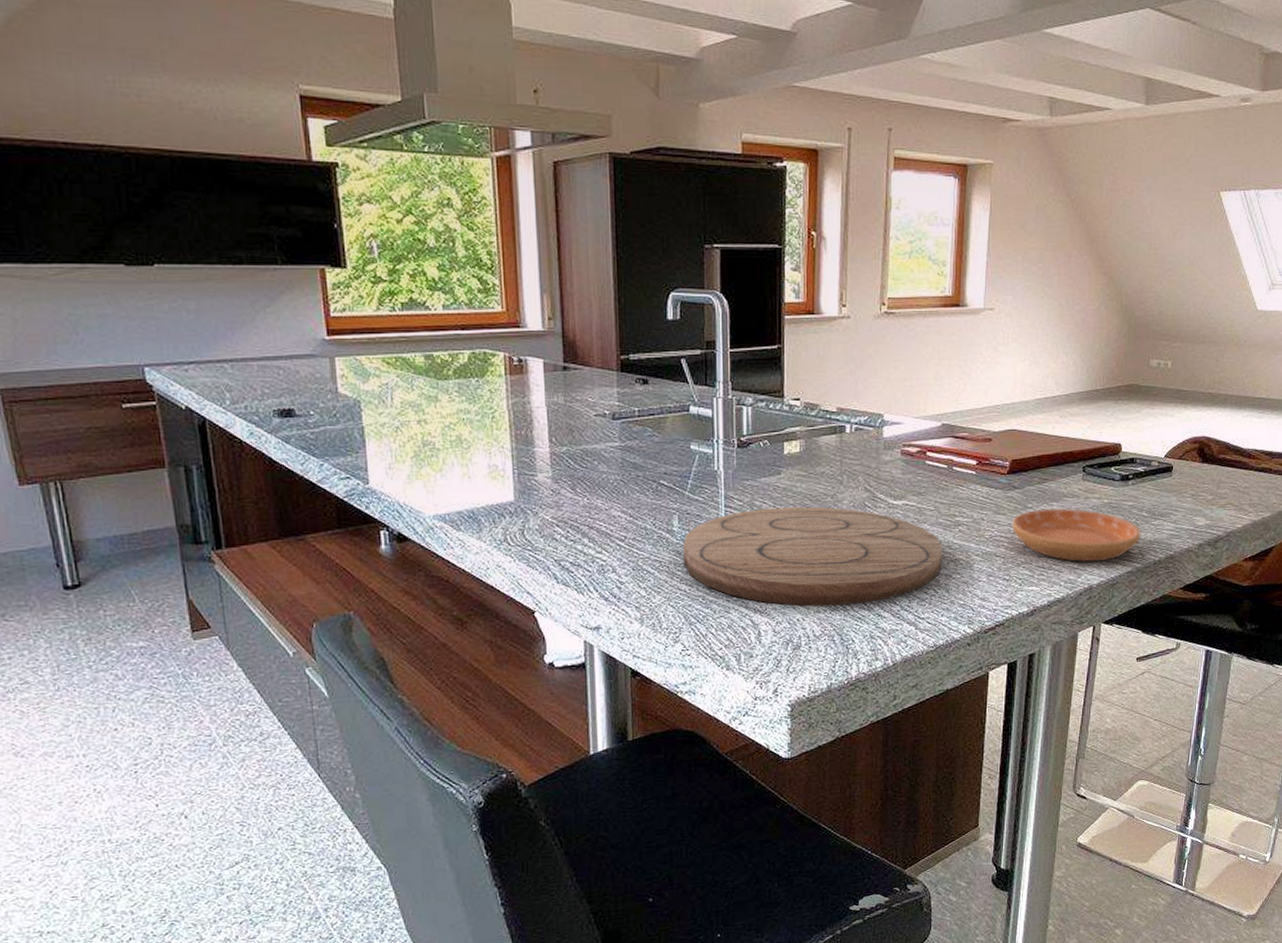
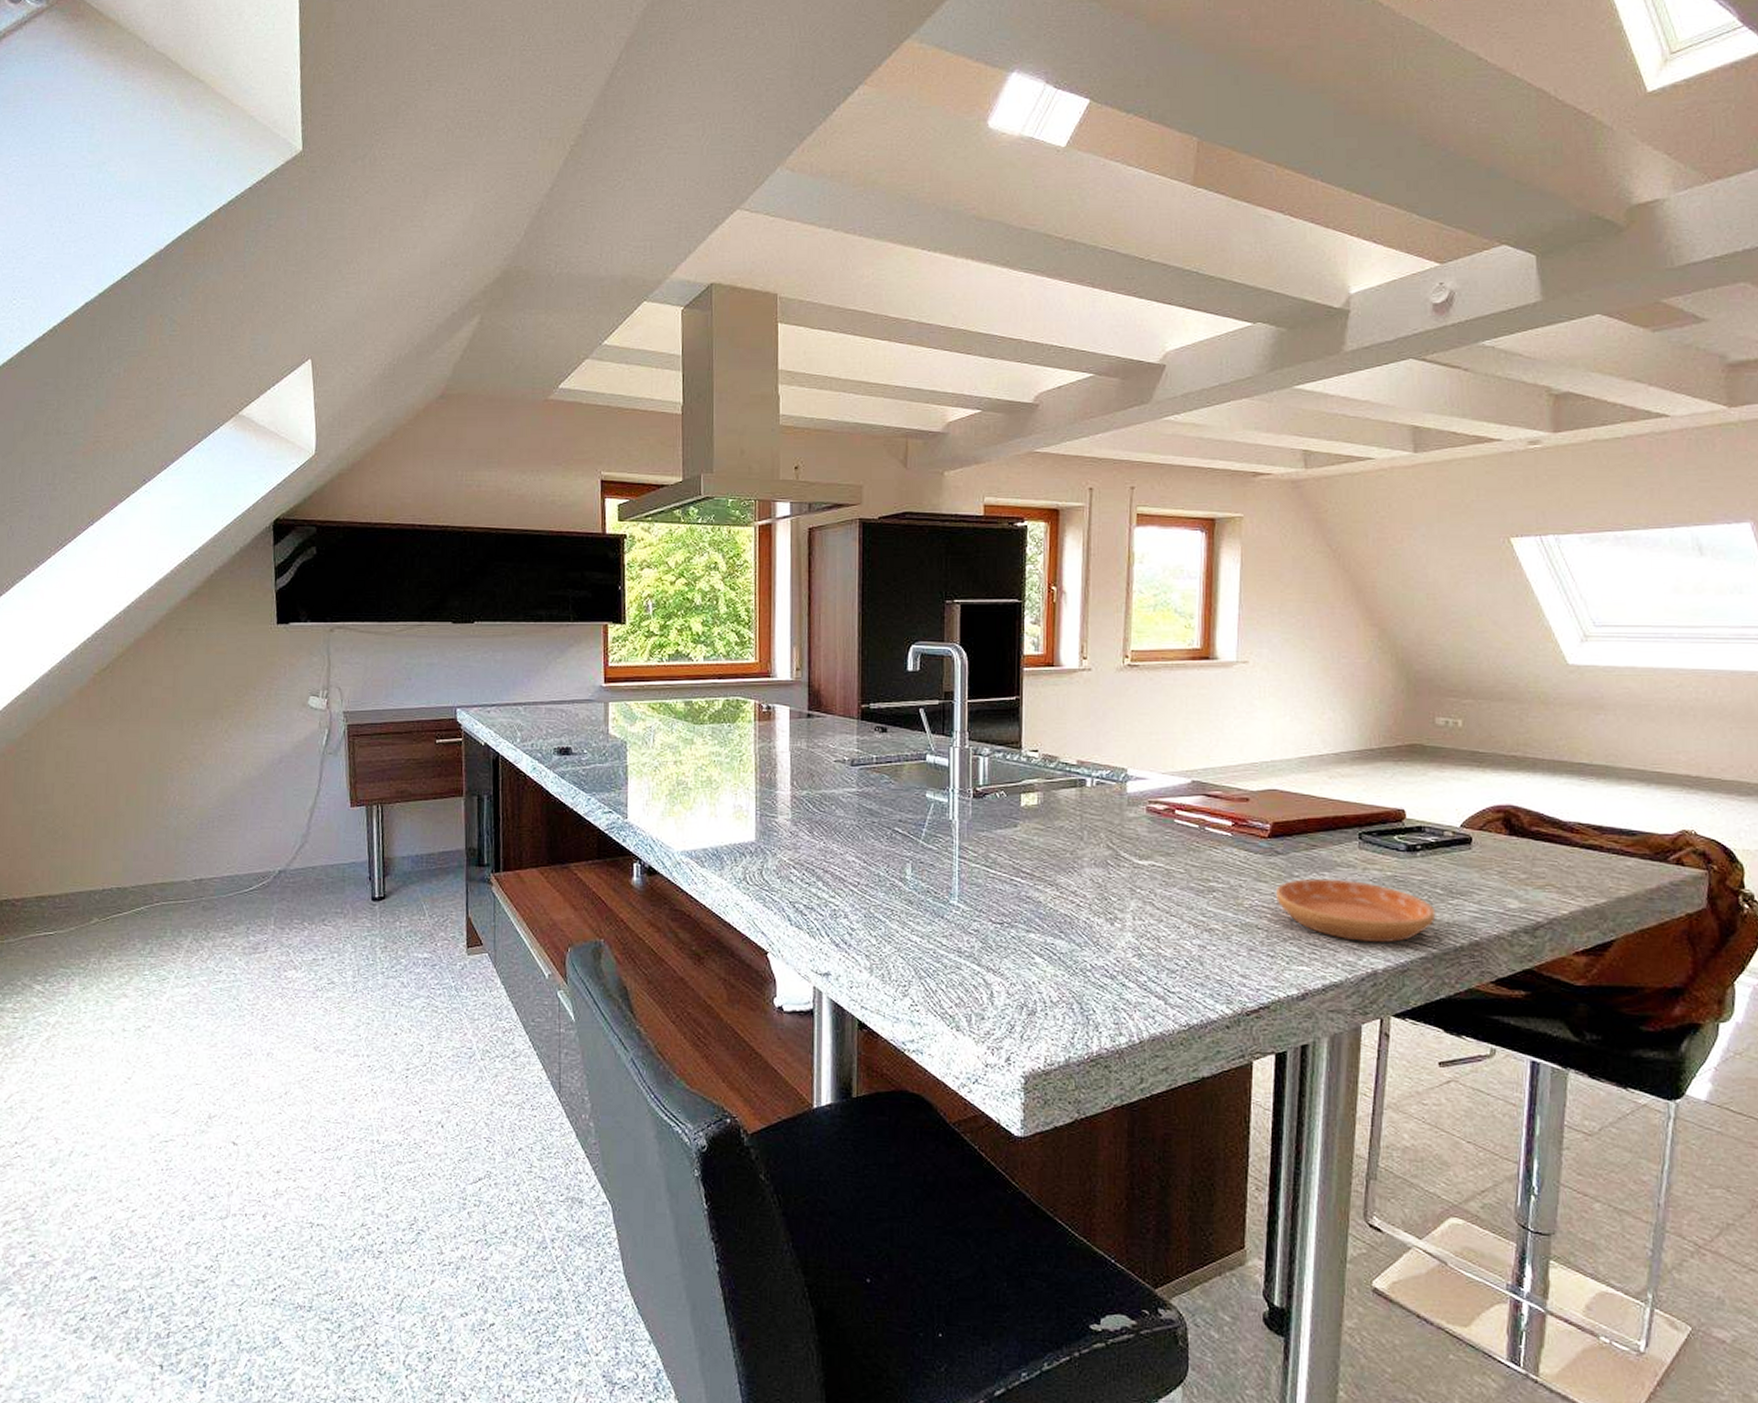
cutting board: present [683,506,944,606] -> none [915,861,1196,971]

